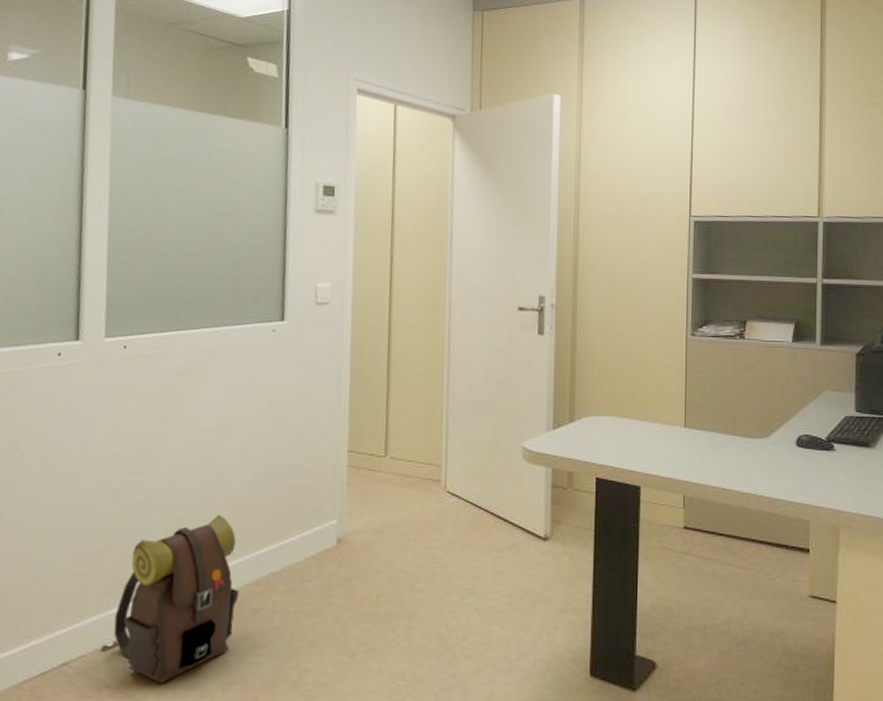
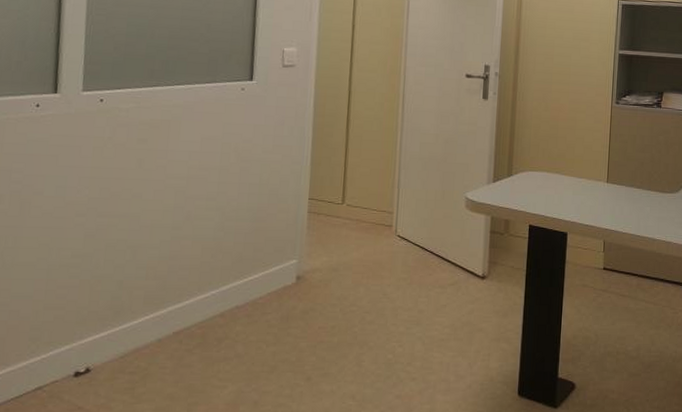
backpack: present [113,514,239,684] -> none [85,253,205,406]

